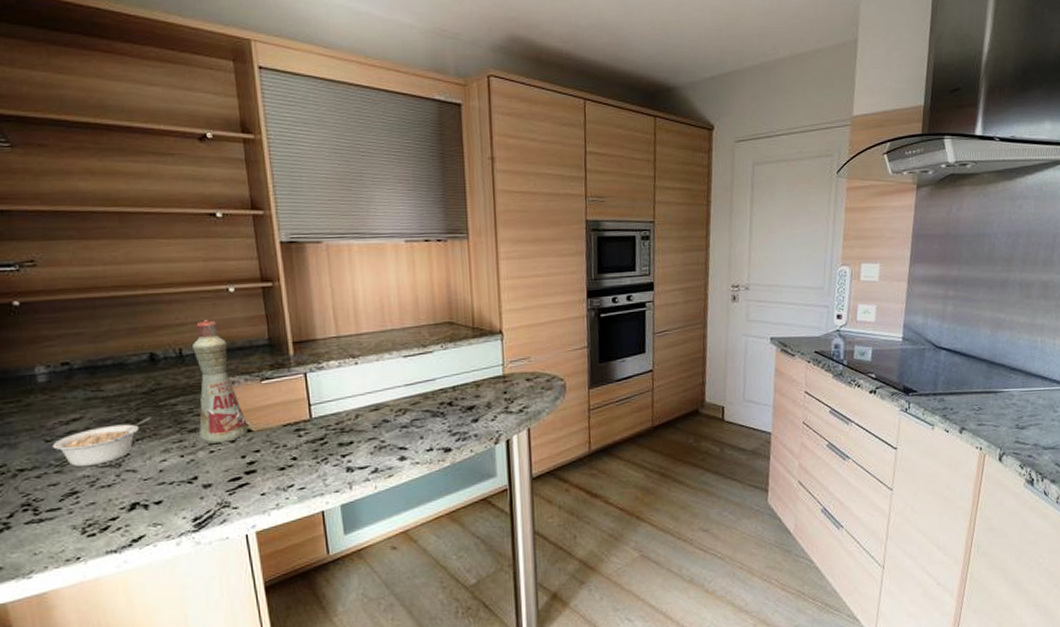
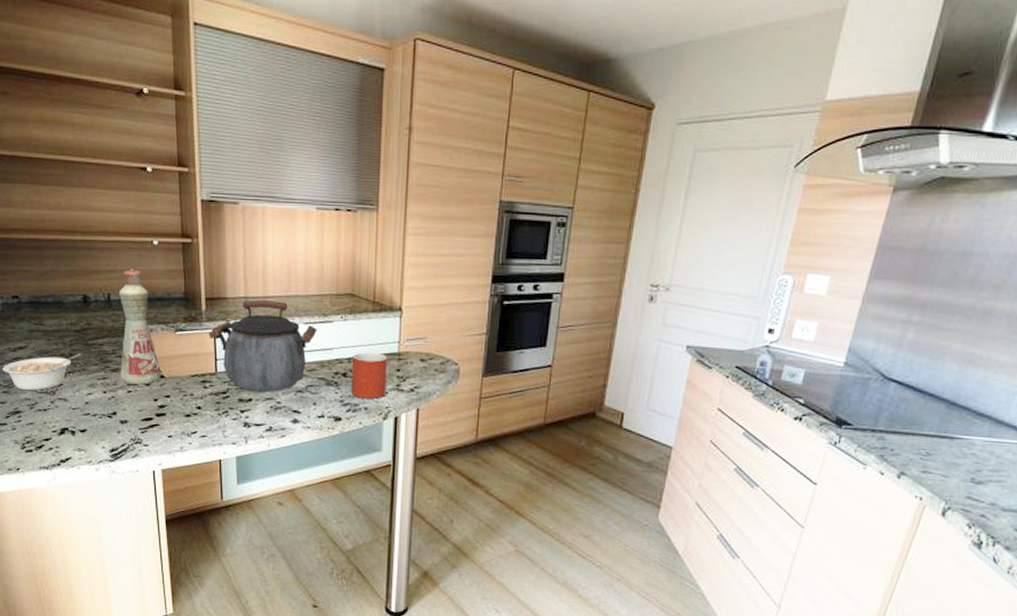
kettle: none [299,337,418,434] -> present [209,300,317,393]
mug: none [457,378,495,426] -> present [351,352,387,399]

